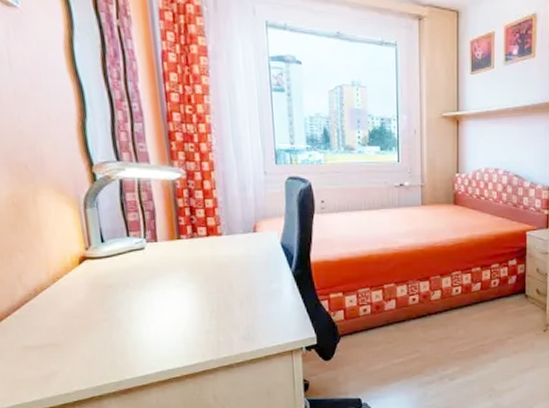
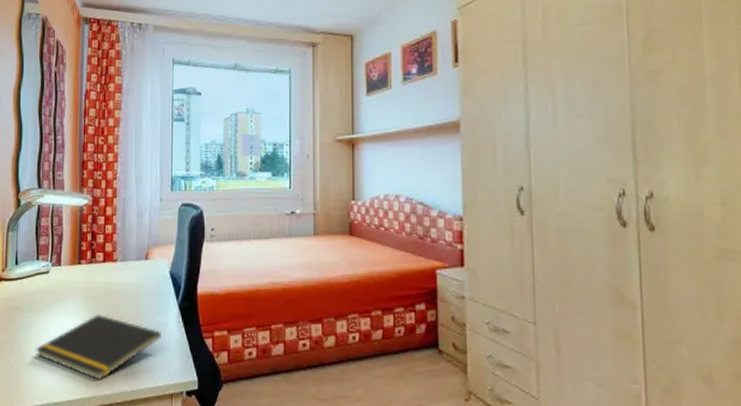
notepad: none [139,286,277,346] -> present [35,314,161,381]

